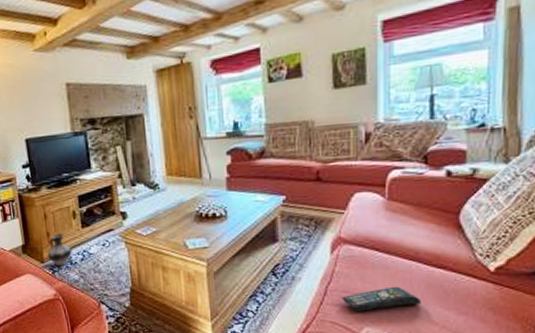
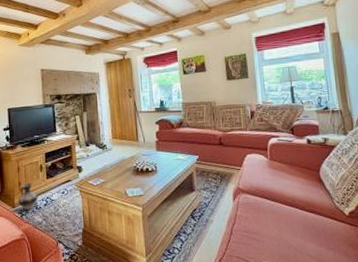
remote control: present [342,286,421,311] -> none [244,227,301,248]

